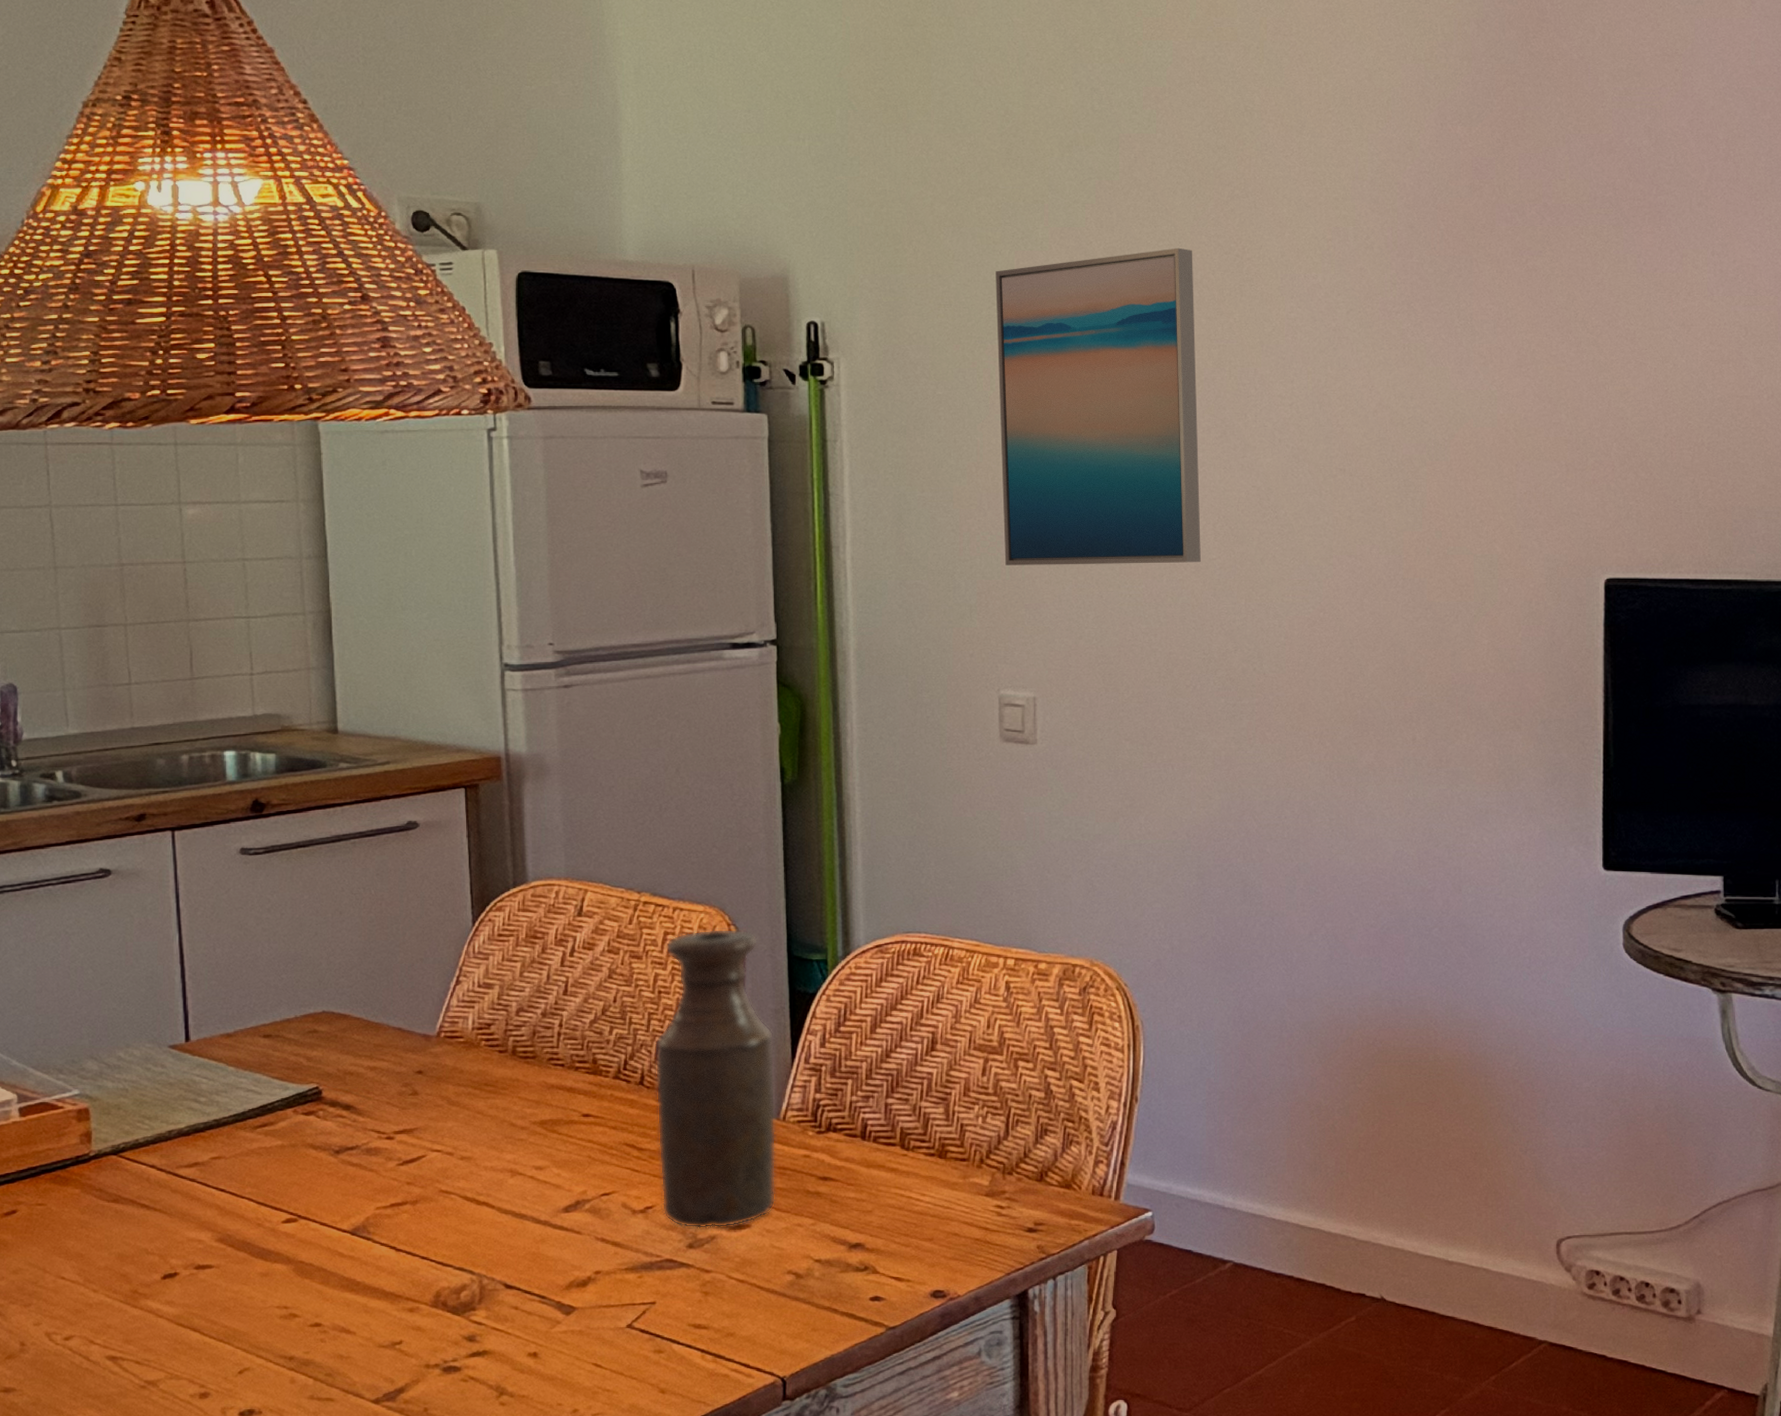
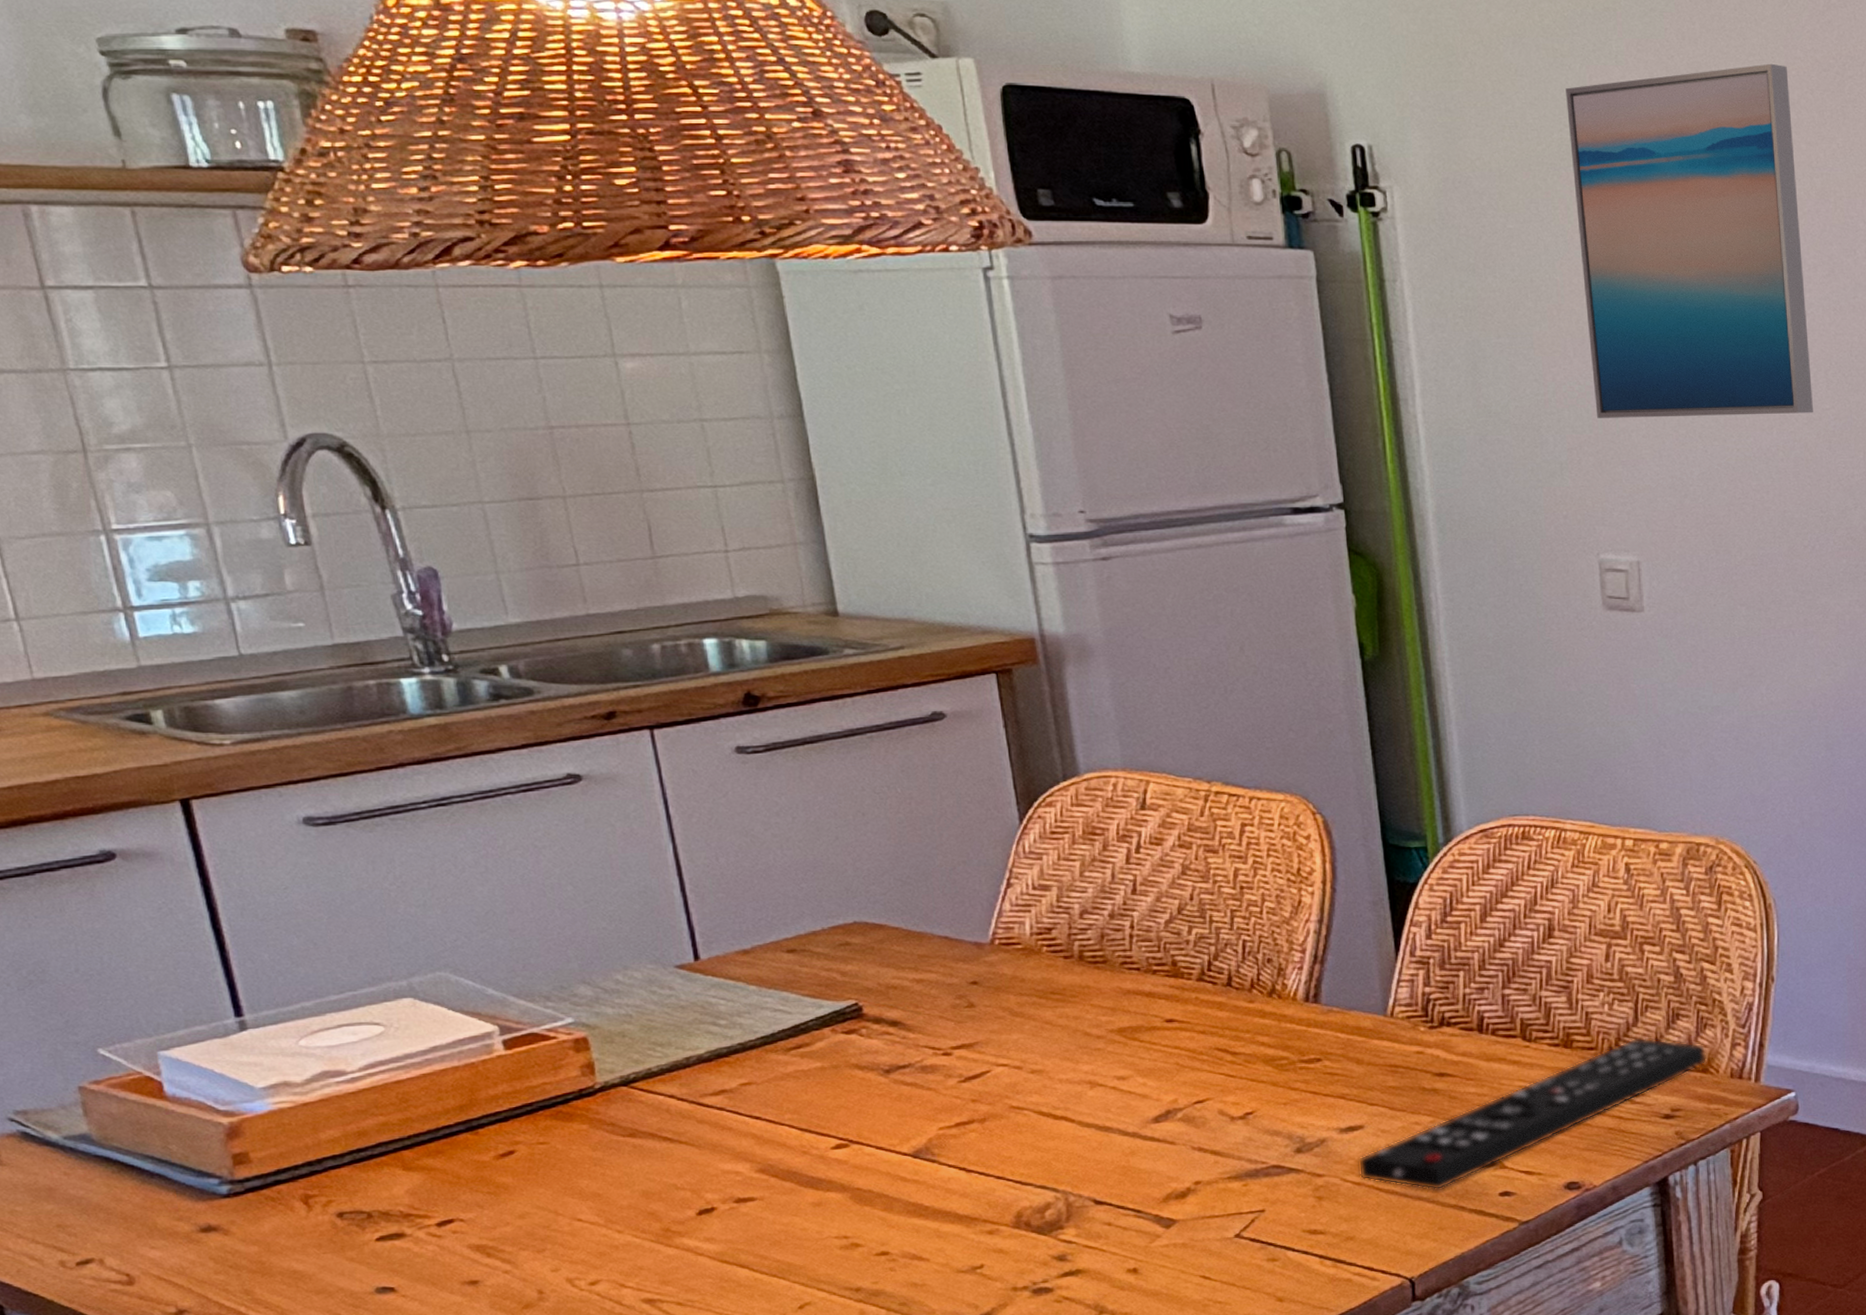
bottle: present [655,928,776,1229] -> none [1241,817,1389,1133]
remote control: none [743,1150,1071,1292] -> present [1358,1037,1708,1190]

